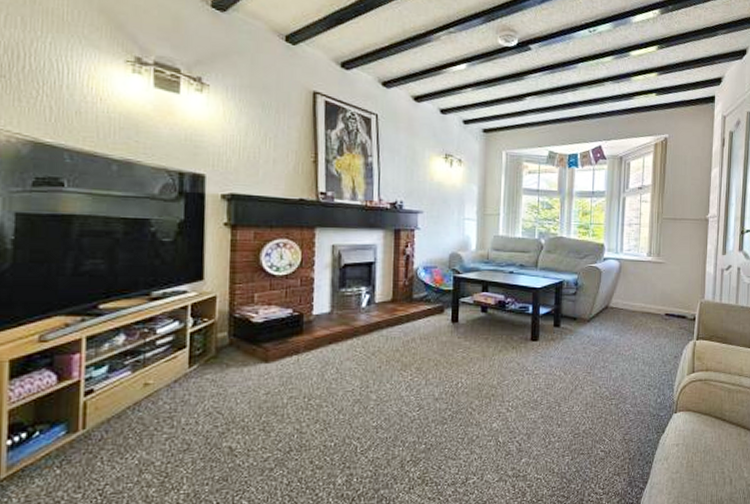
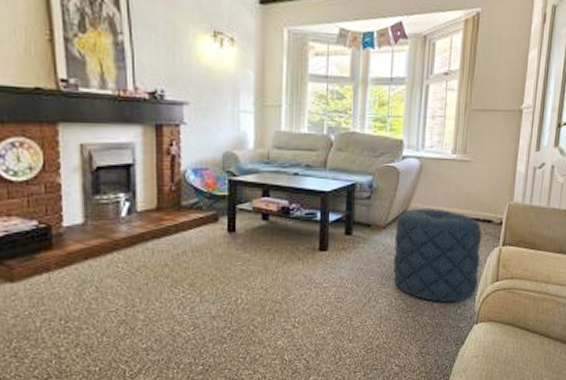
pouf: none [597,303,677,392] -> present [393,207,482,303]

